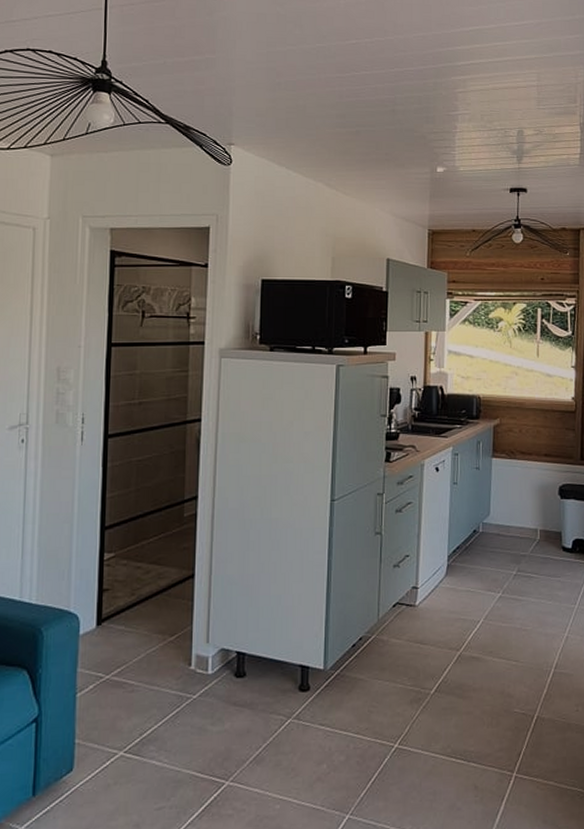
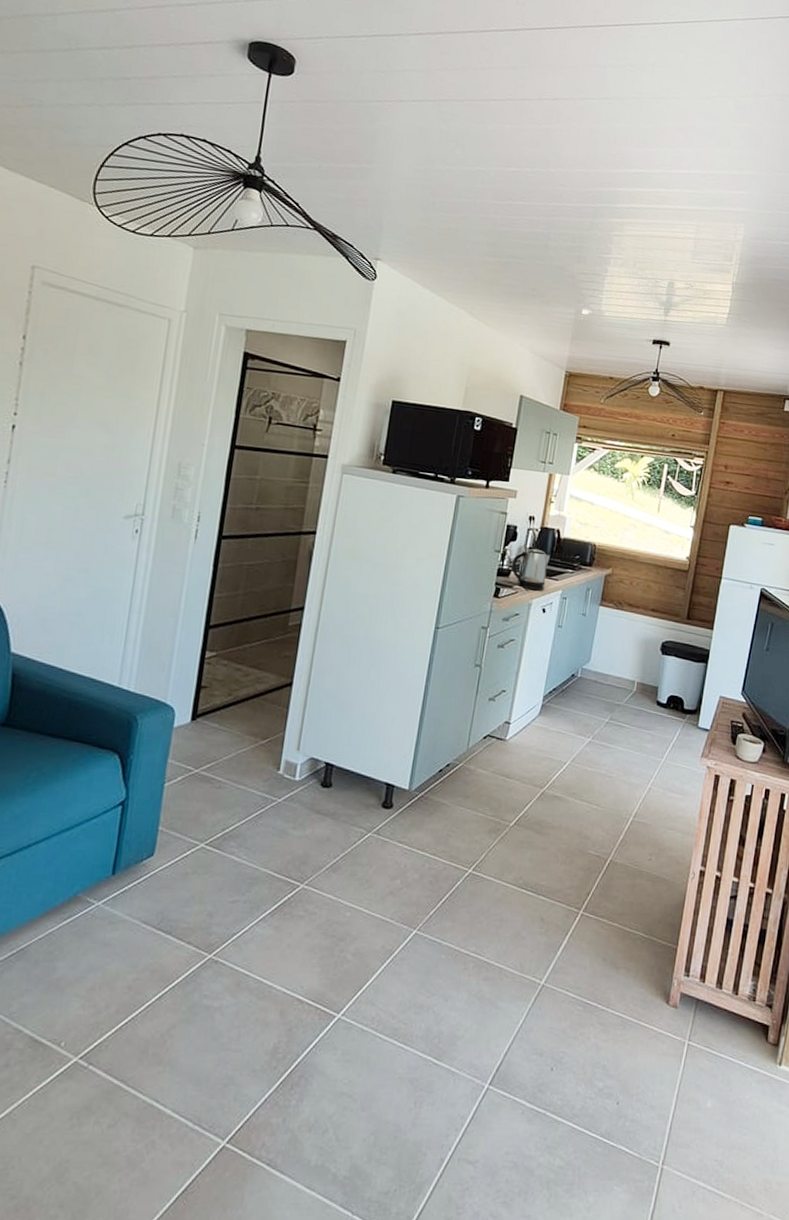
kettle: none [400,409,436,451] -> present [512,549,550,591]

